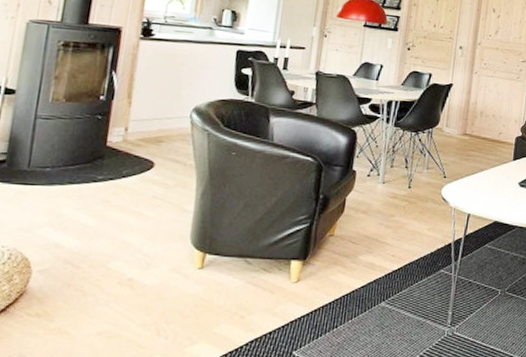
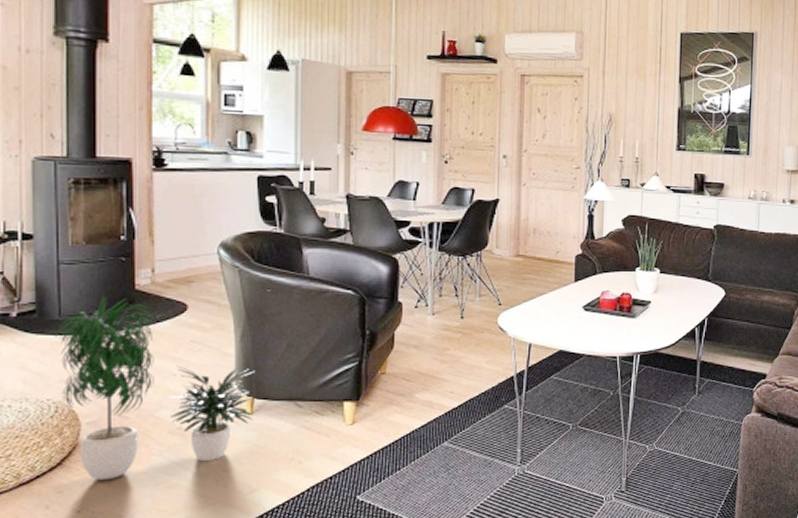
potted plant: none [17,149,210,328] -> present [54,295,255,481]

